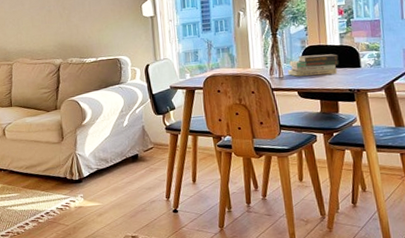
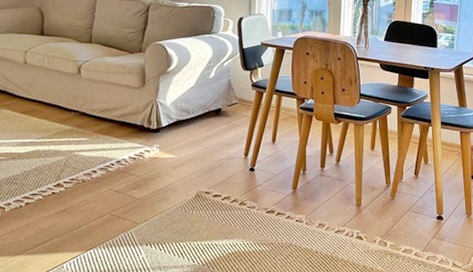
books: present [288,54,339,77] -> none [373,29,419,51]

